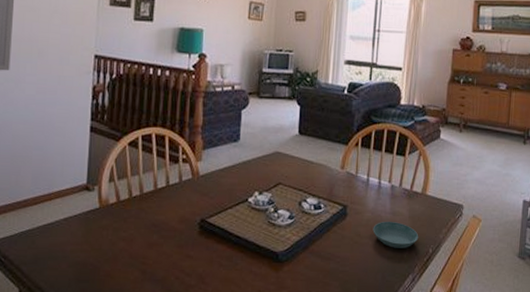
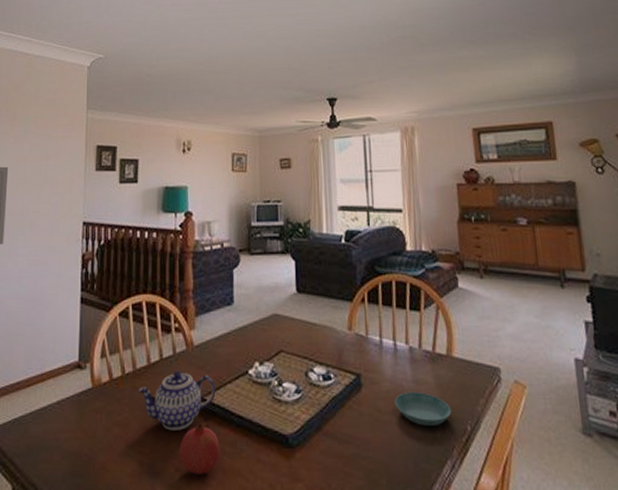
teapot: none [144,196,217,246] -> present [138,370,216,431]
fruit: none [180,239,217,282] -> present [180,421,220,475]

